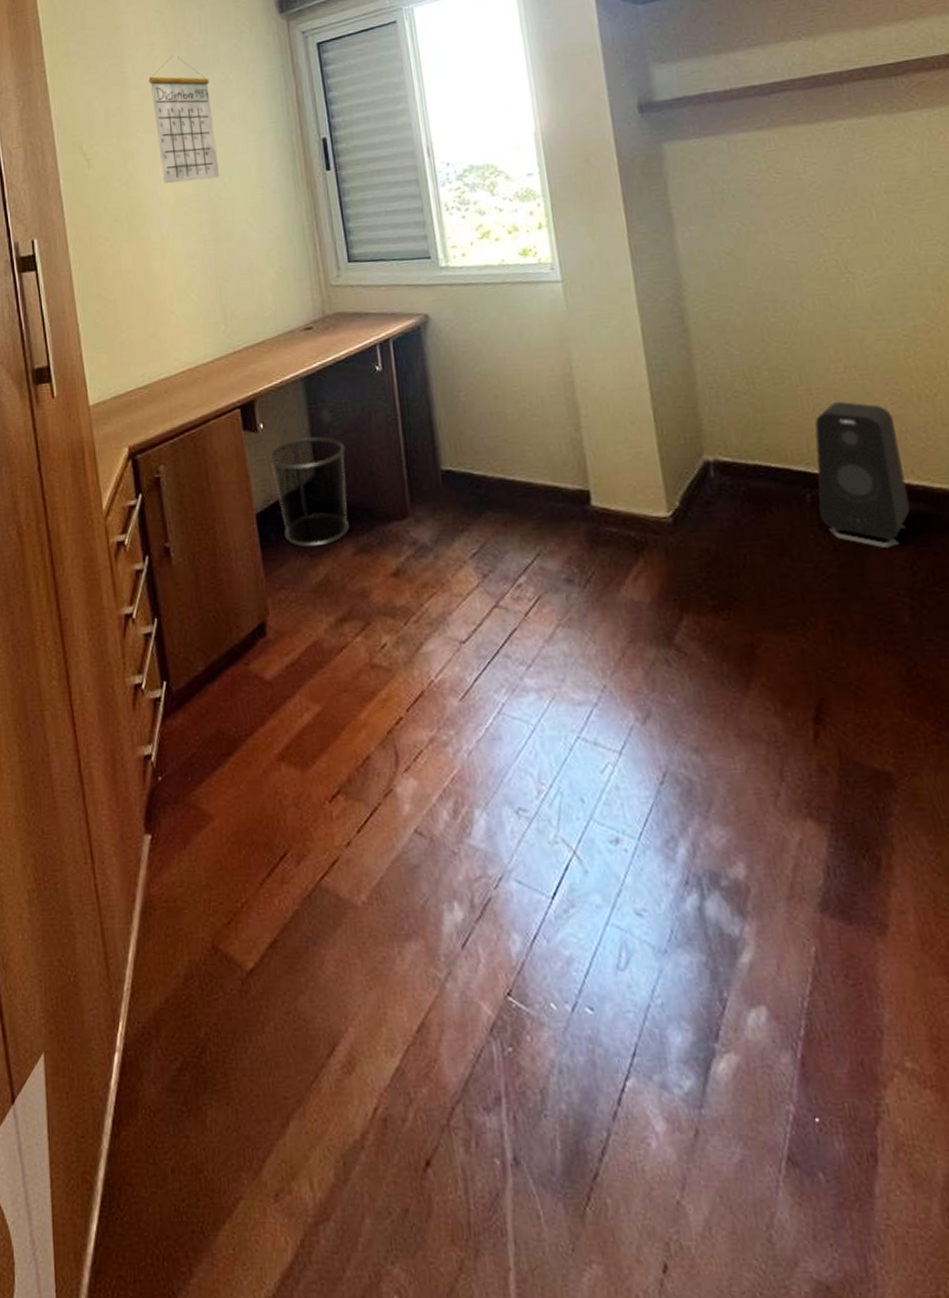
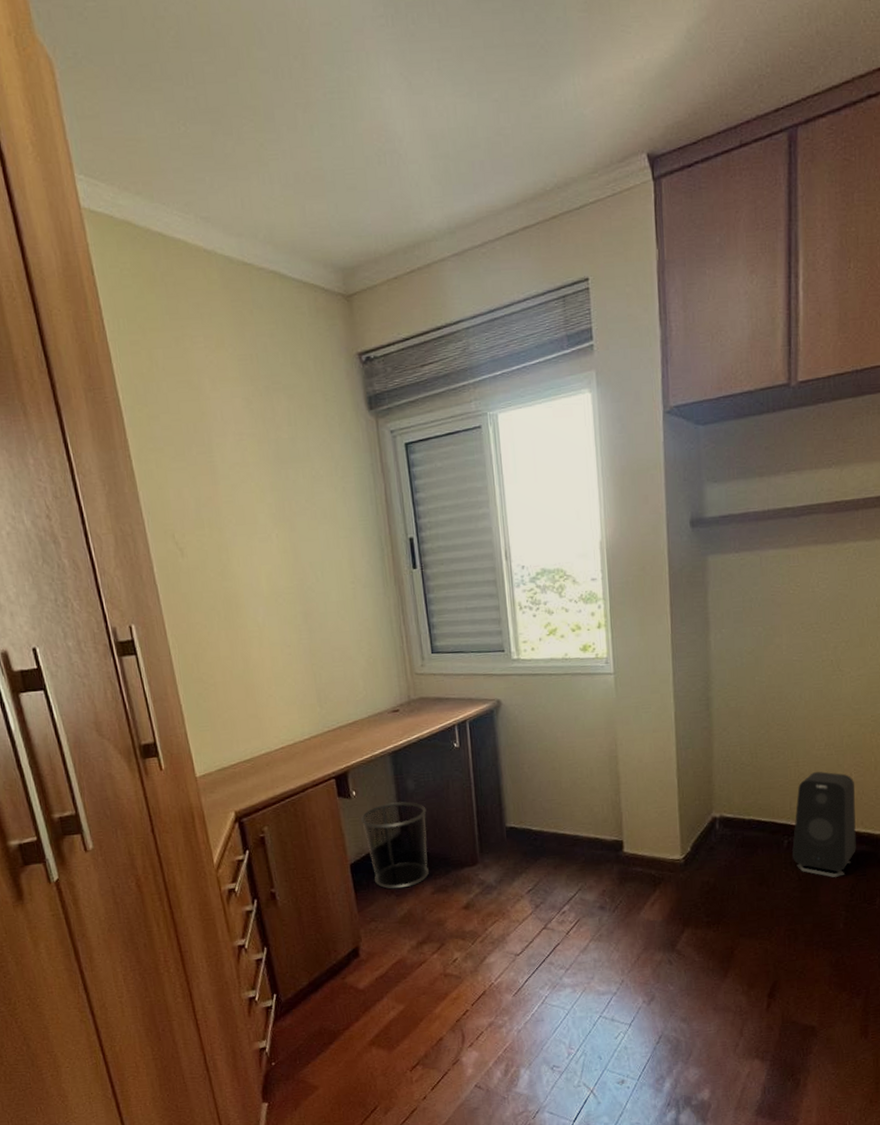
calendar: present [148,55,220,184] -> none [238,446,313,576]

